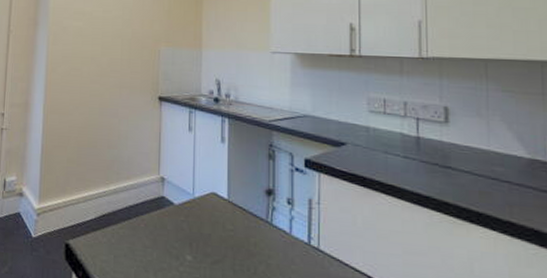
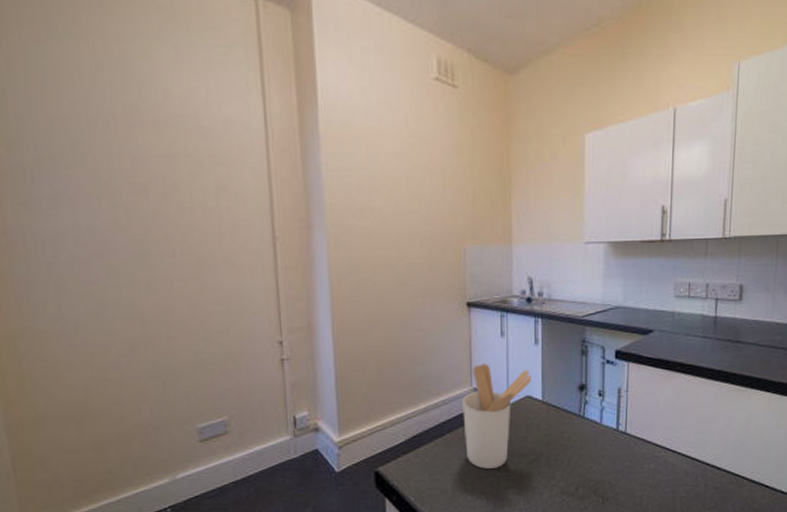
utensil holder: none [149,154,218,262] -> present [462,363,532,469]

